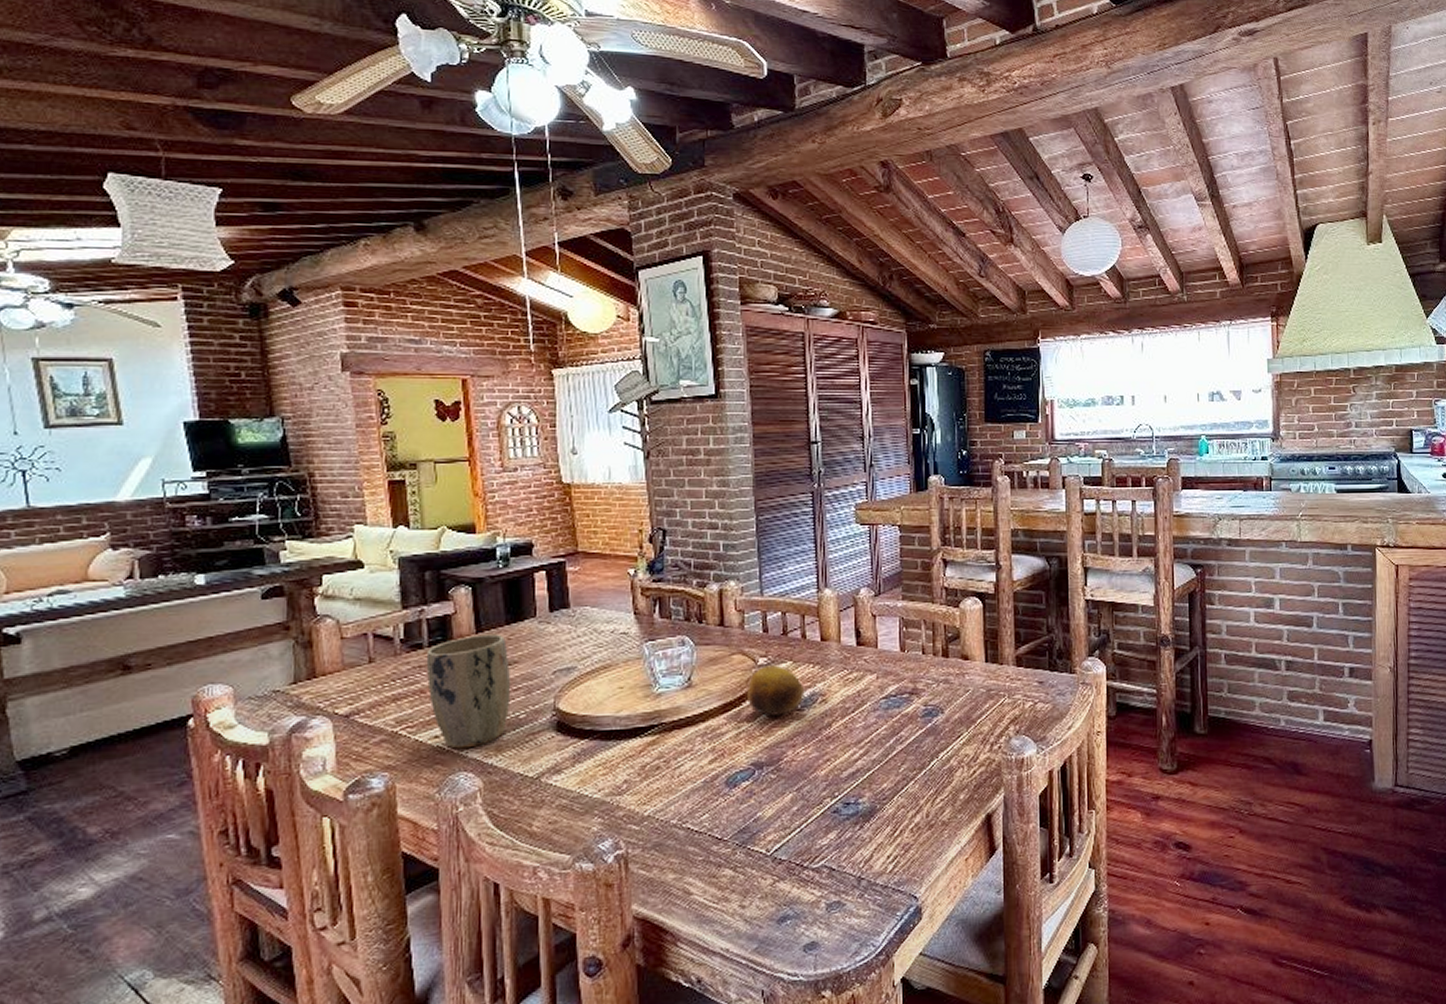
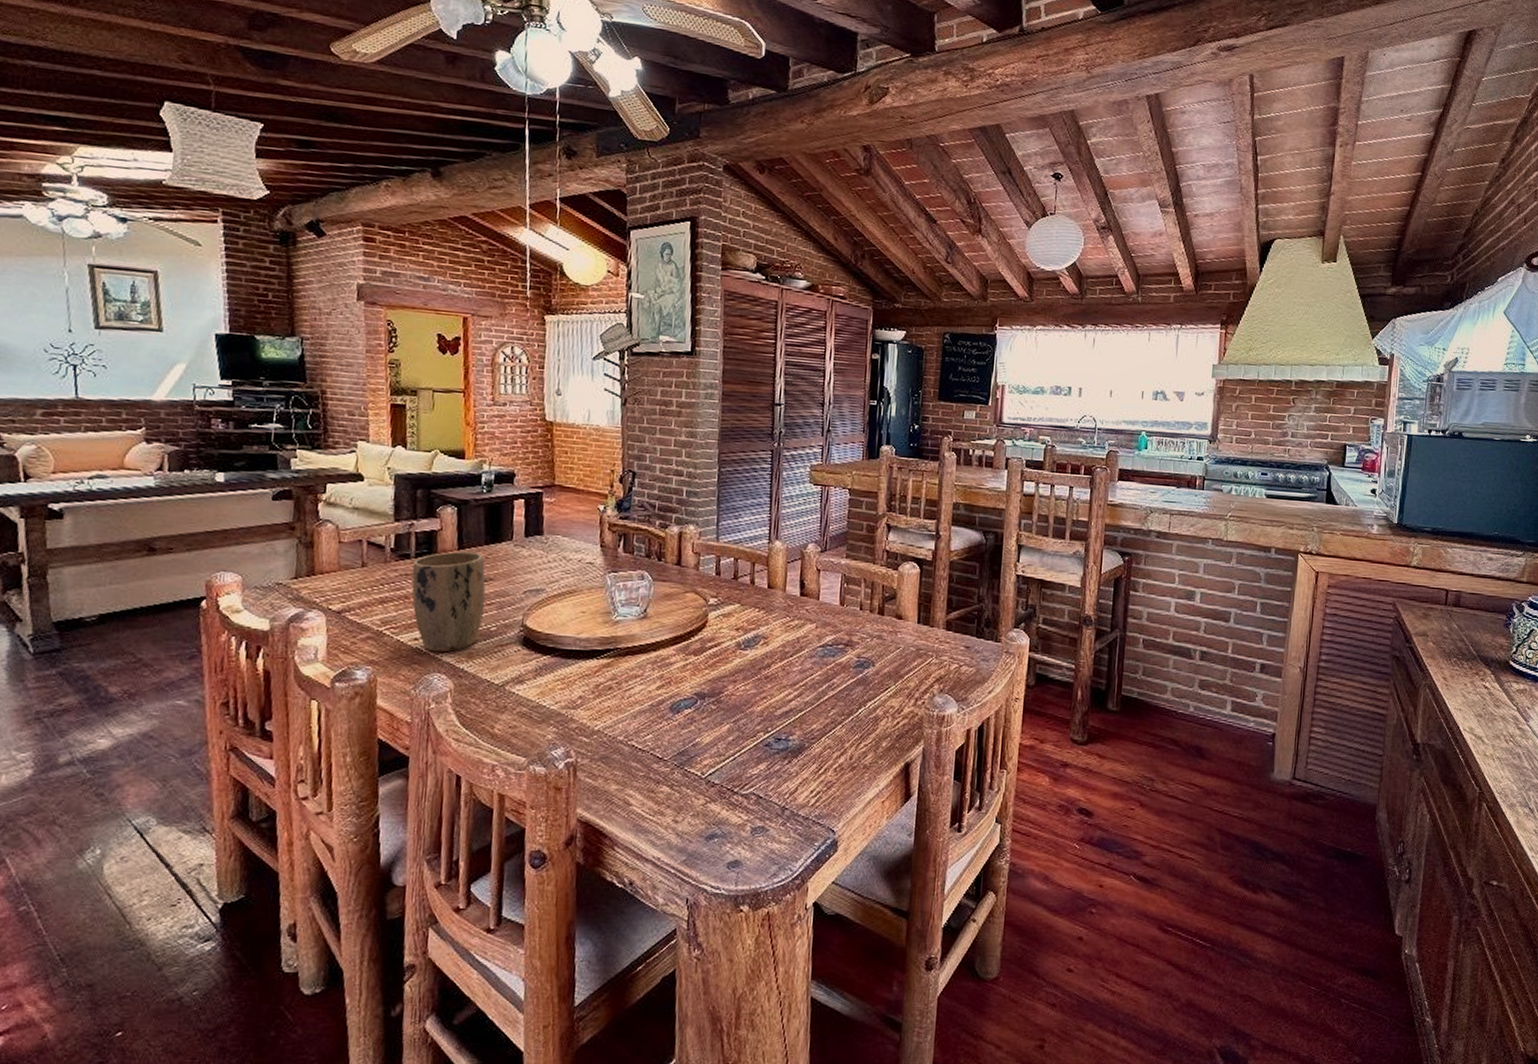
fruit: present [746,665,805,716] -> none [695,605,749,652]

